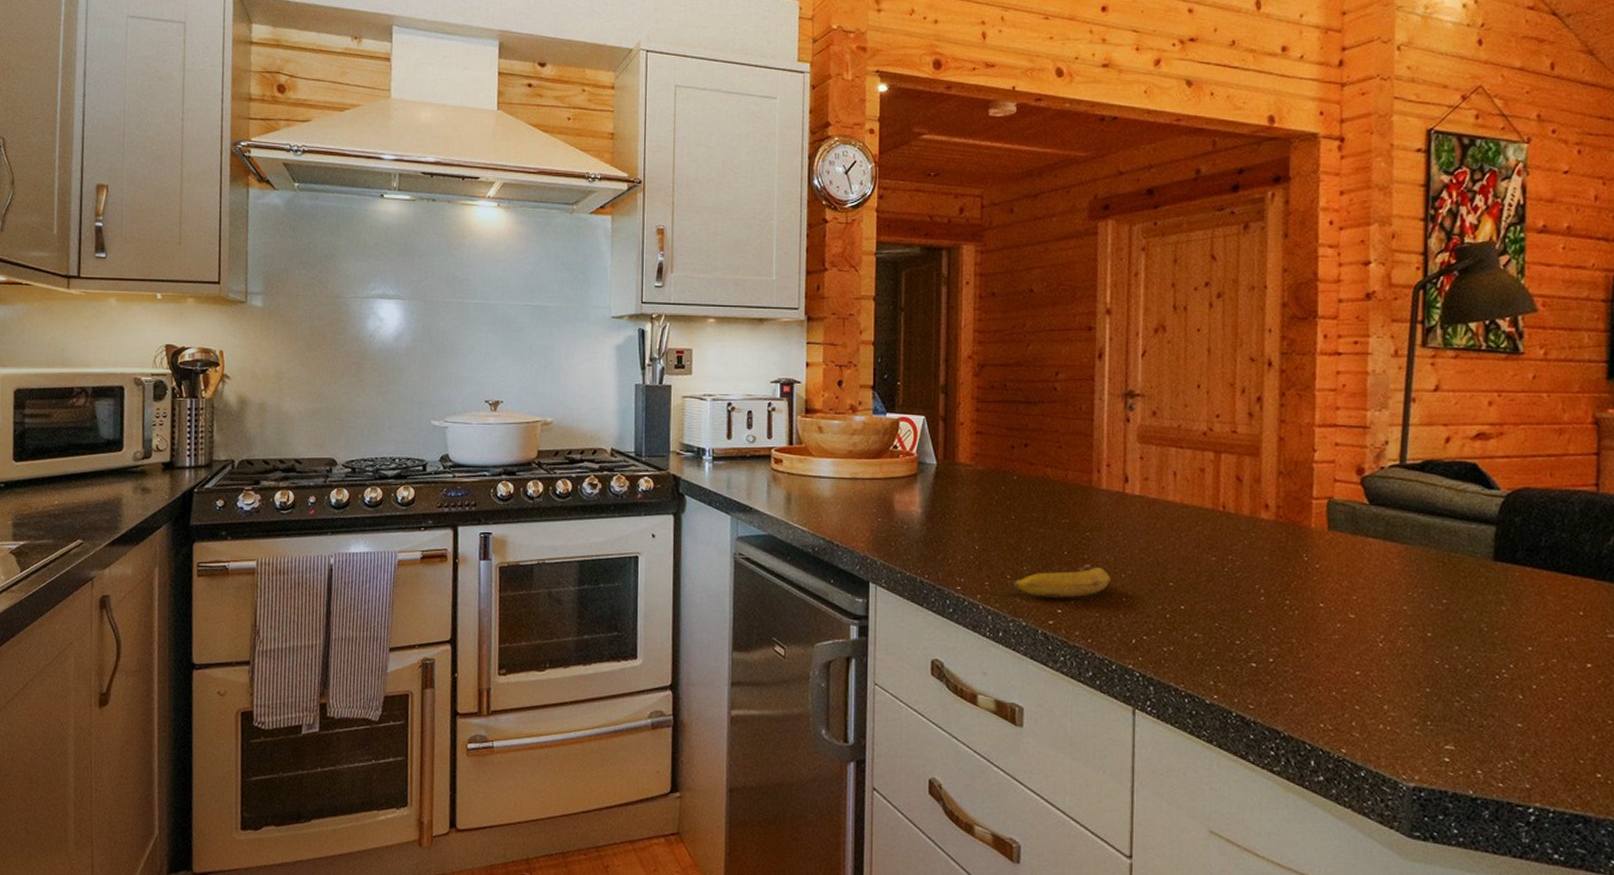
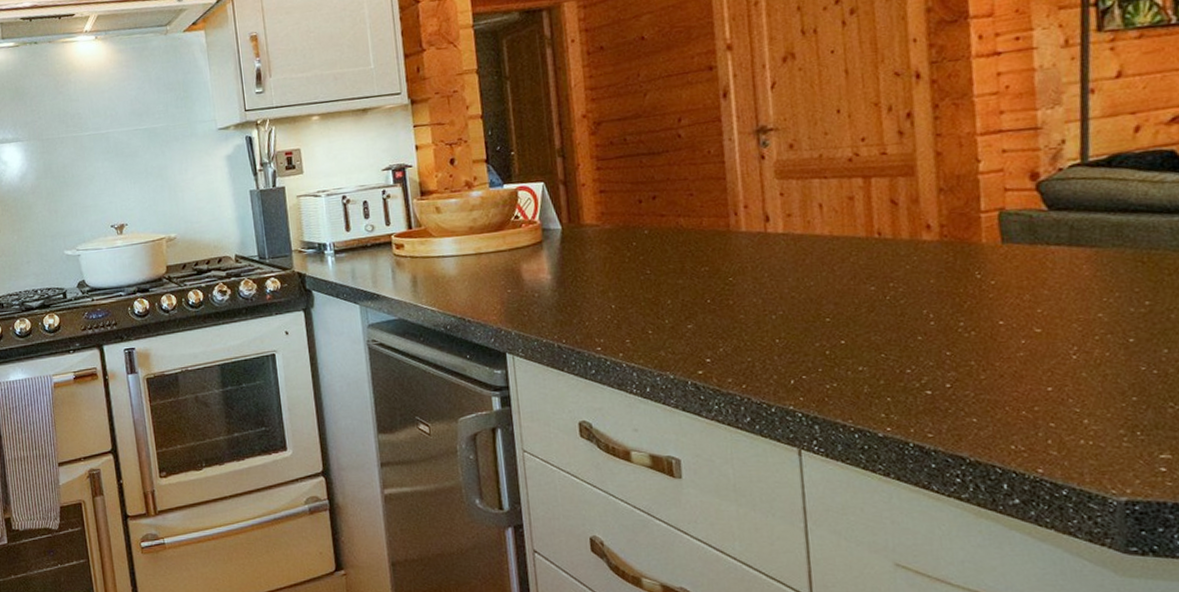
banana: present [1013,563,1110,598] -> none [656,309,760,348]

